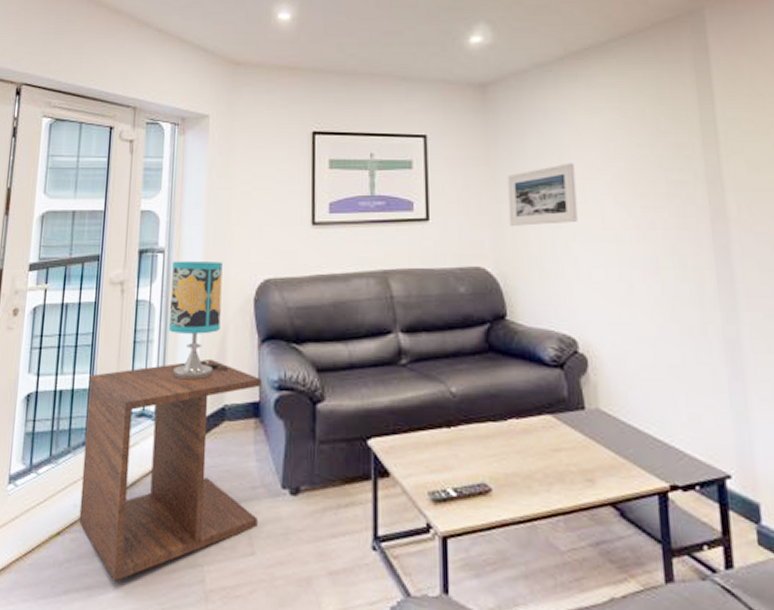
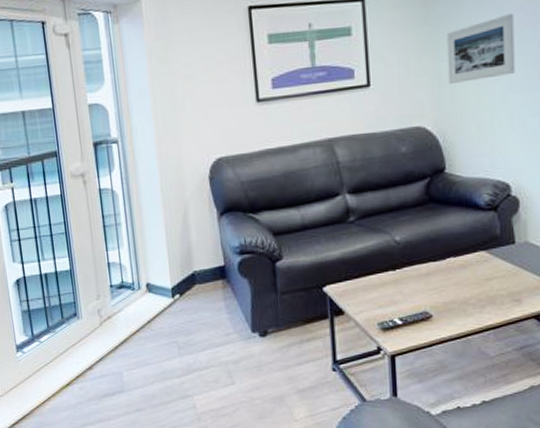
side table: present [79,358,261,582] -> none [69,233,234,414]
table lamp: present [168,261,228,380] -> none [126,146,193,254]

